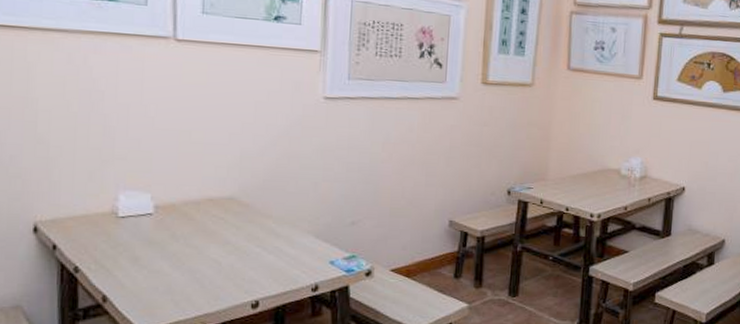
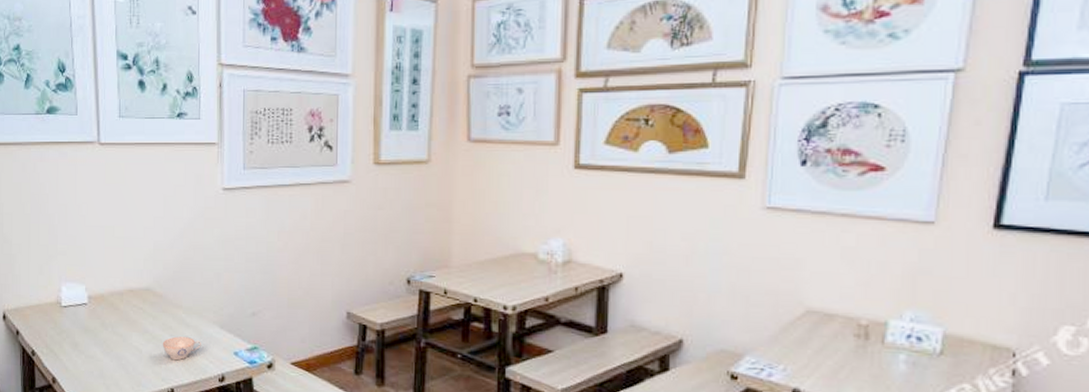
teacup: none [246,247,293,271] -> present [162,336,201,360]

